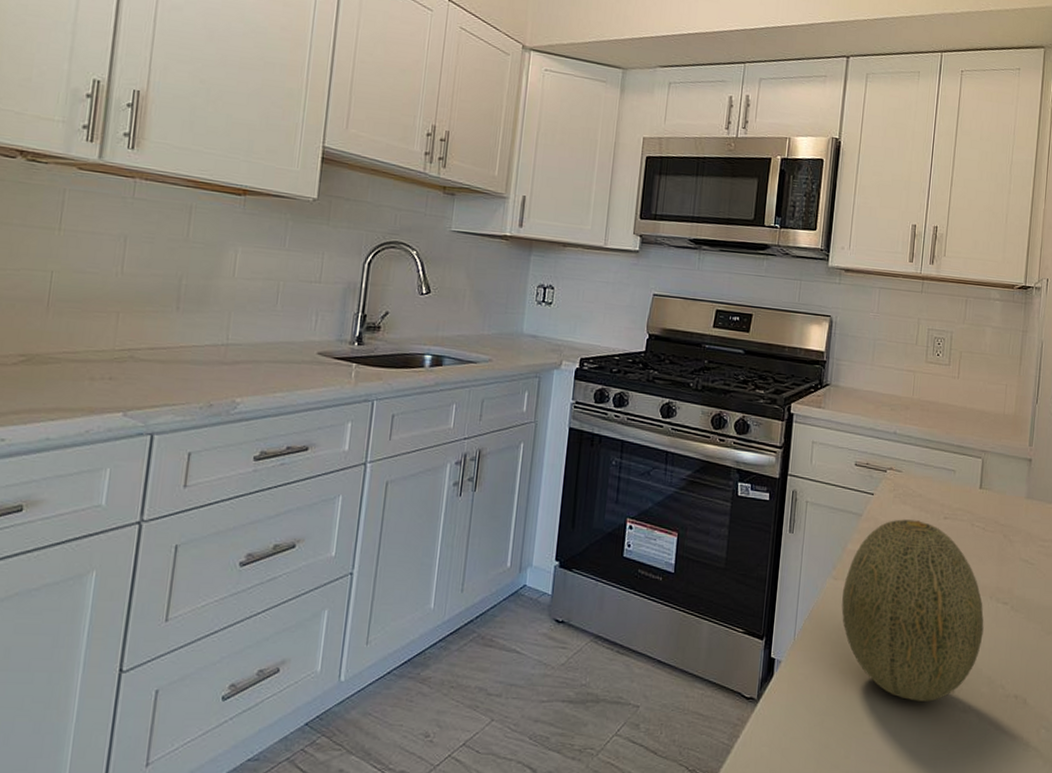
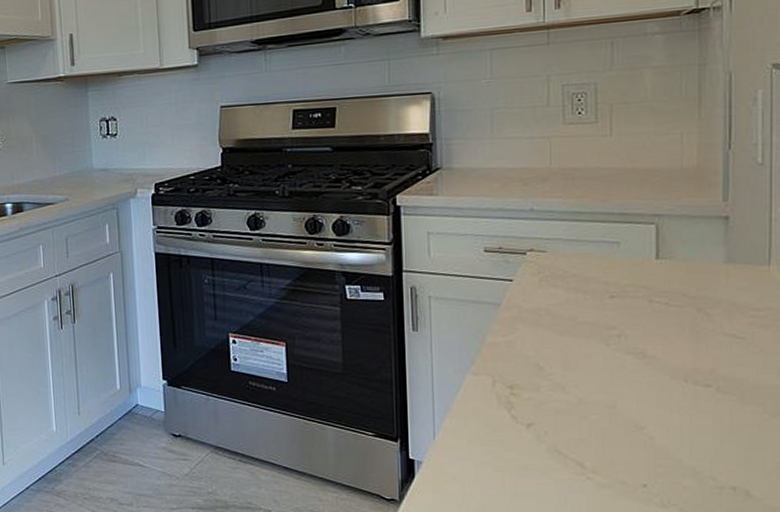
fruit: present [841,519,984,702] -> none [487,303,679,497]

